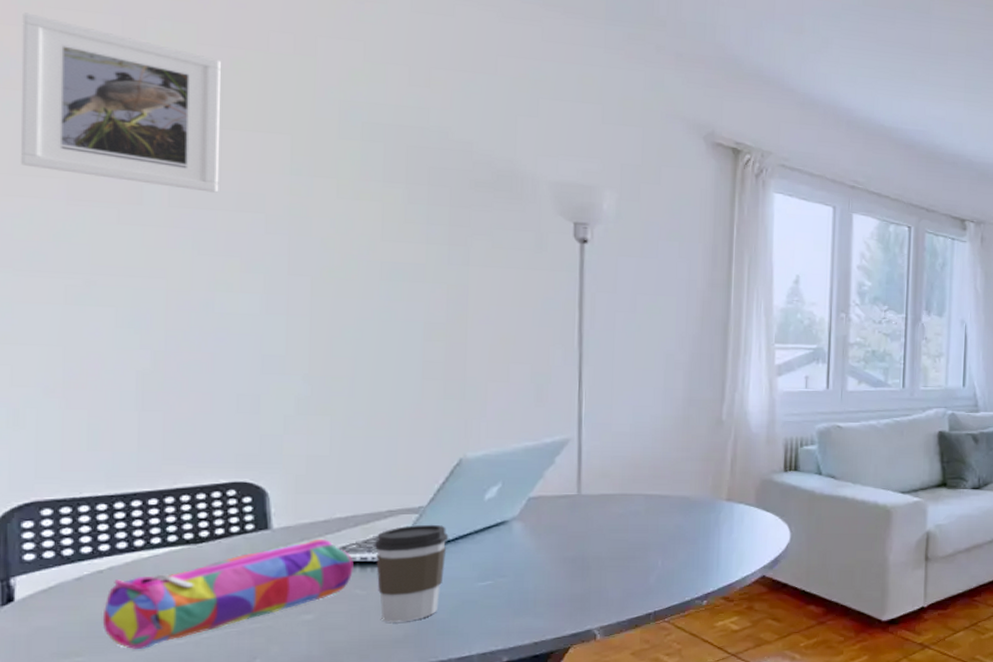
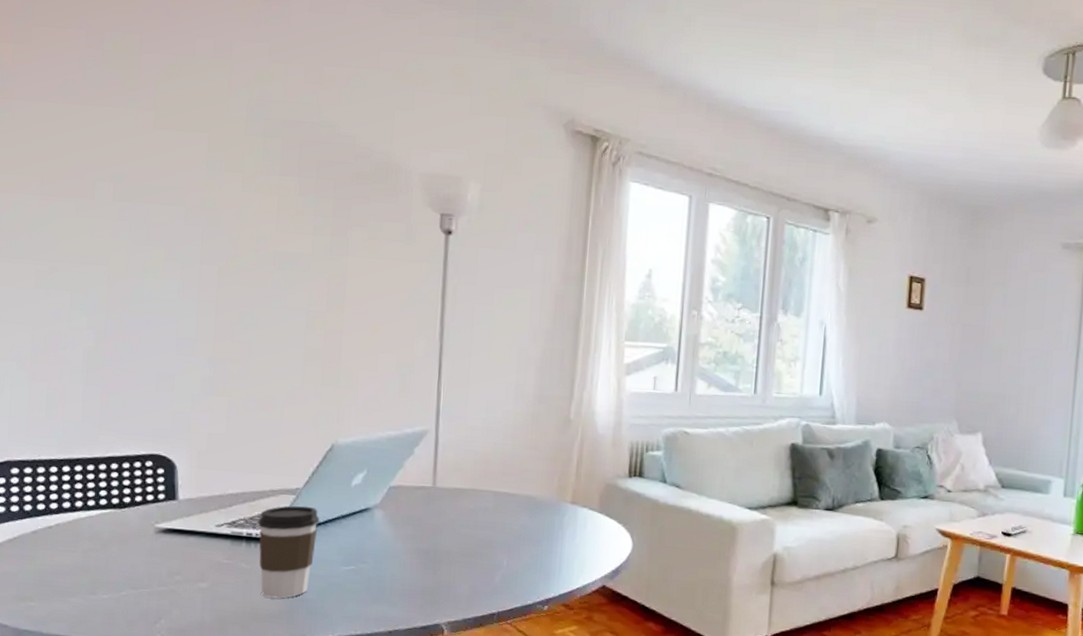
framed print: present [21,12,221,193] -> none [10,31,157,187]
pencil case: present [102,538,354,650] -> none [49,512,241,601]

